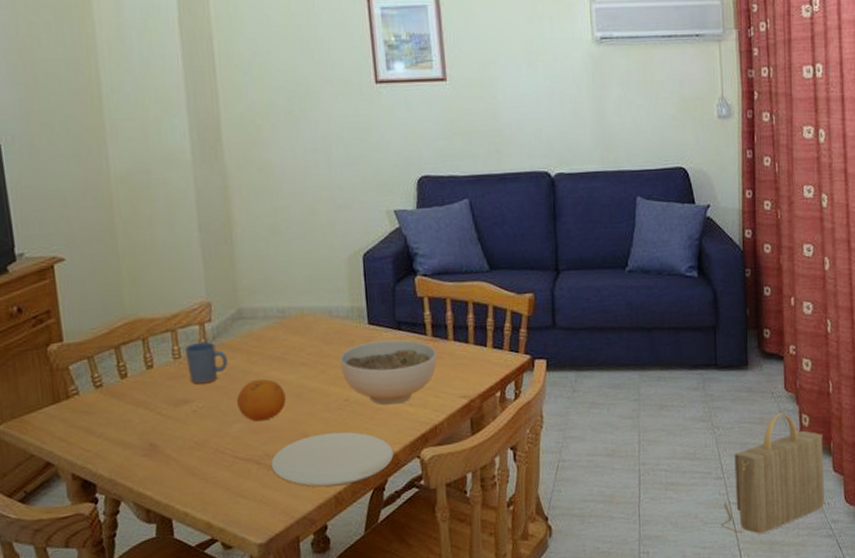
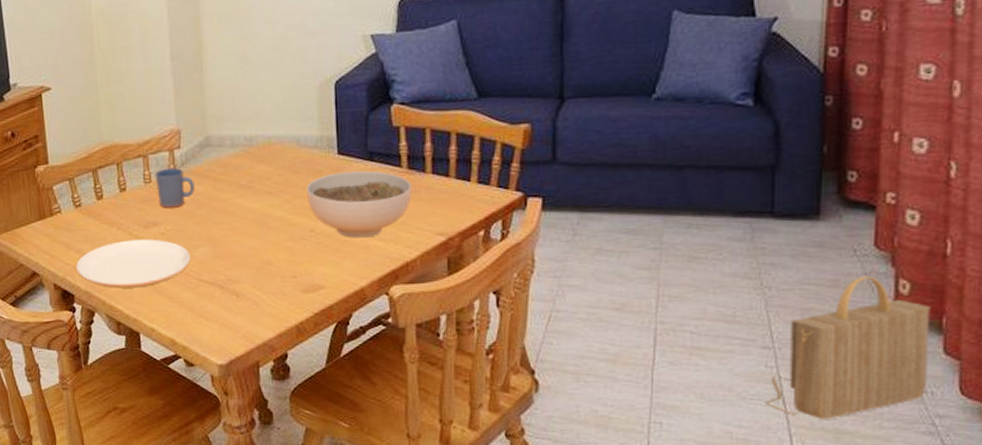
plate: none [98,417,226,473] -> present [76,239,191,288]
fruit: present [237,379,286,422] -> none [202,205,250,247]
plate: present [271,431,394,487] -> none [233,262,360,316]

